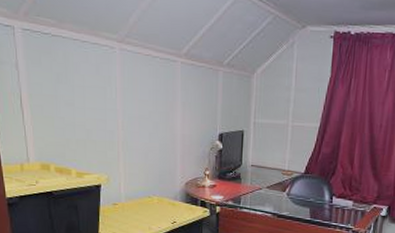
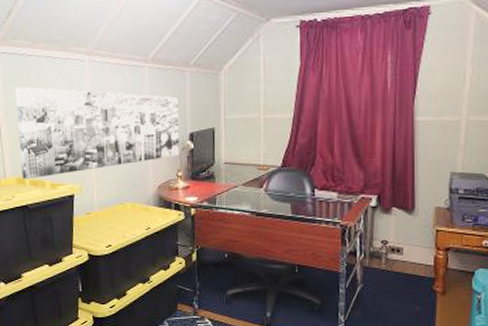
wall art: none [39,68,209,166] -> present [15,86,179,180]

